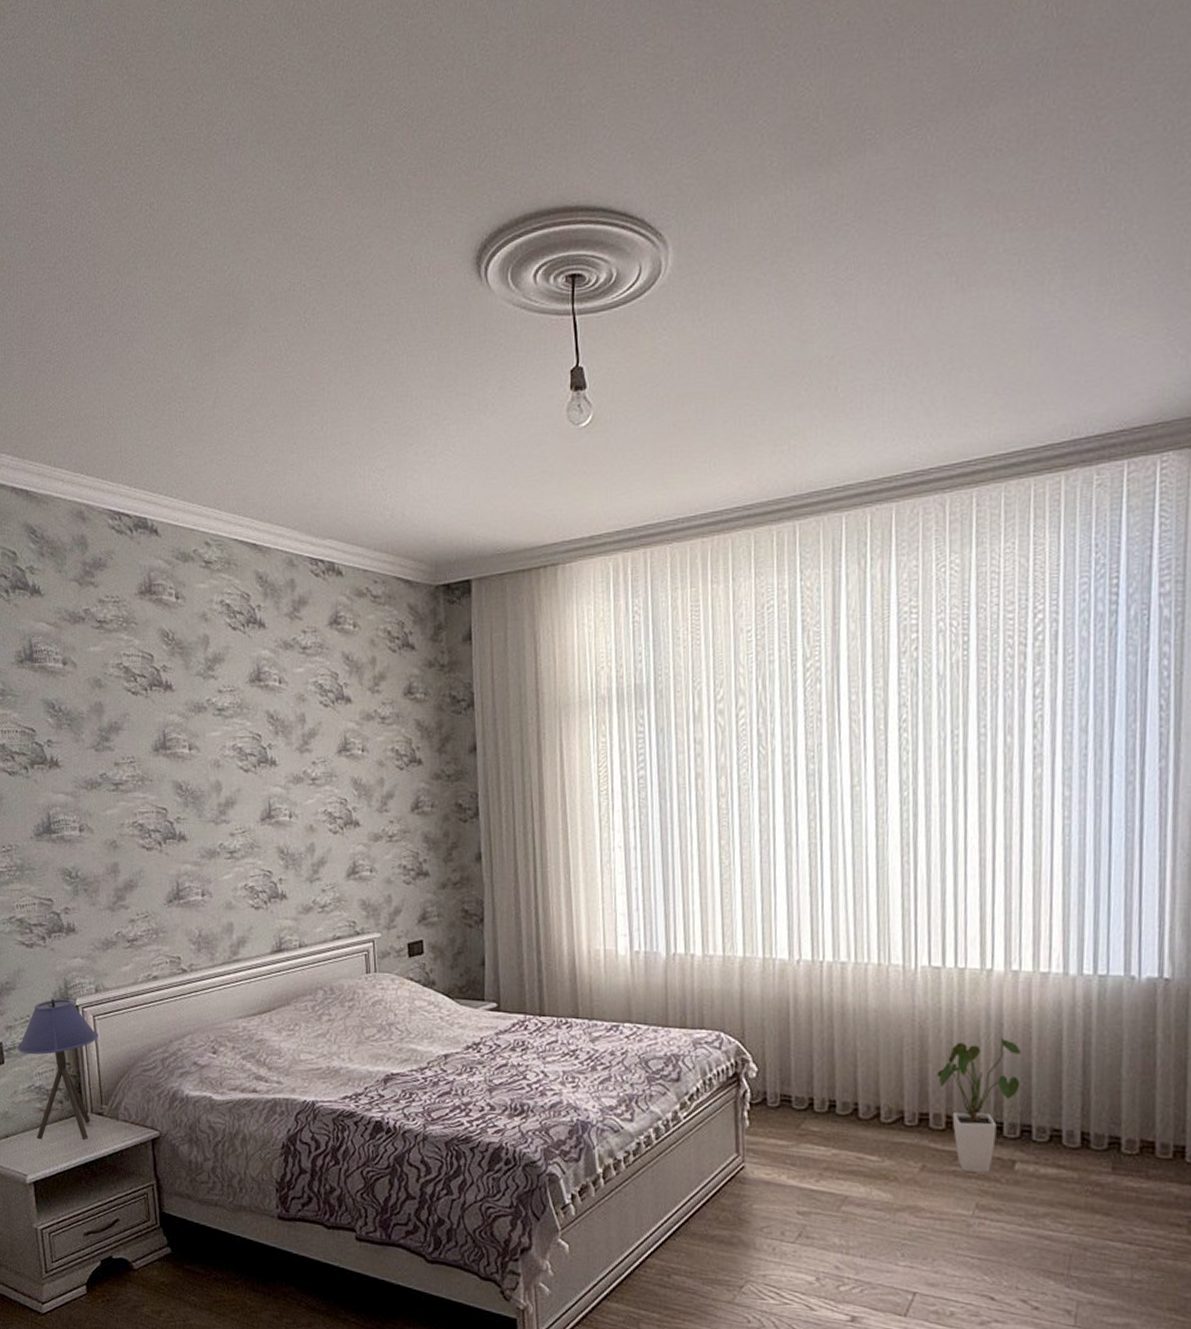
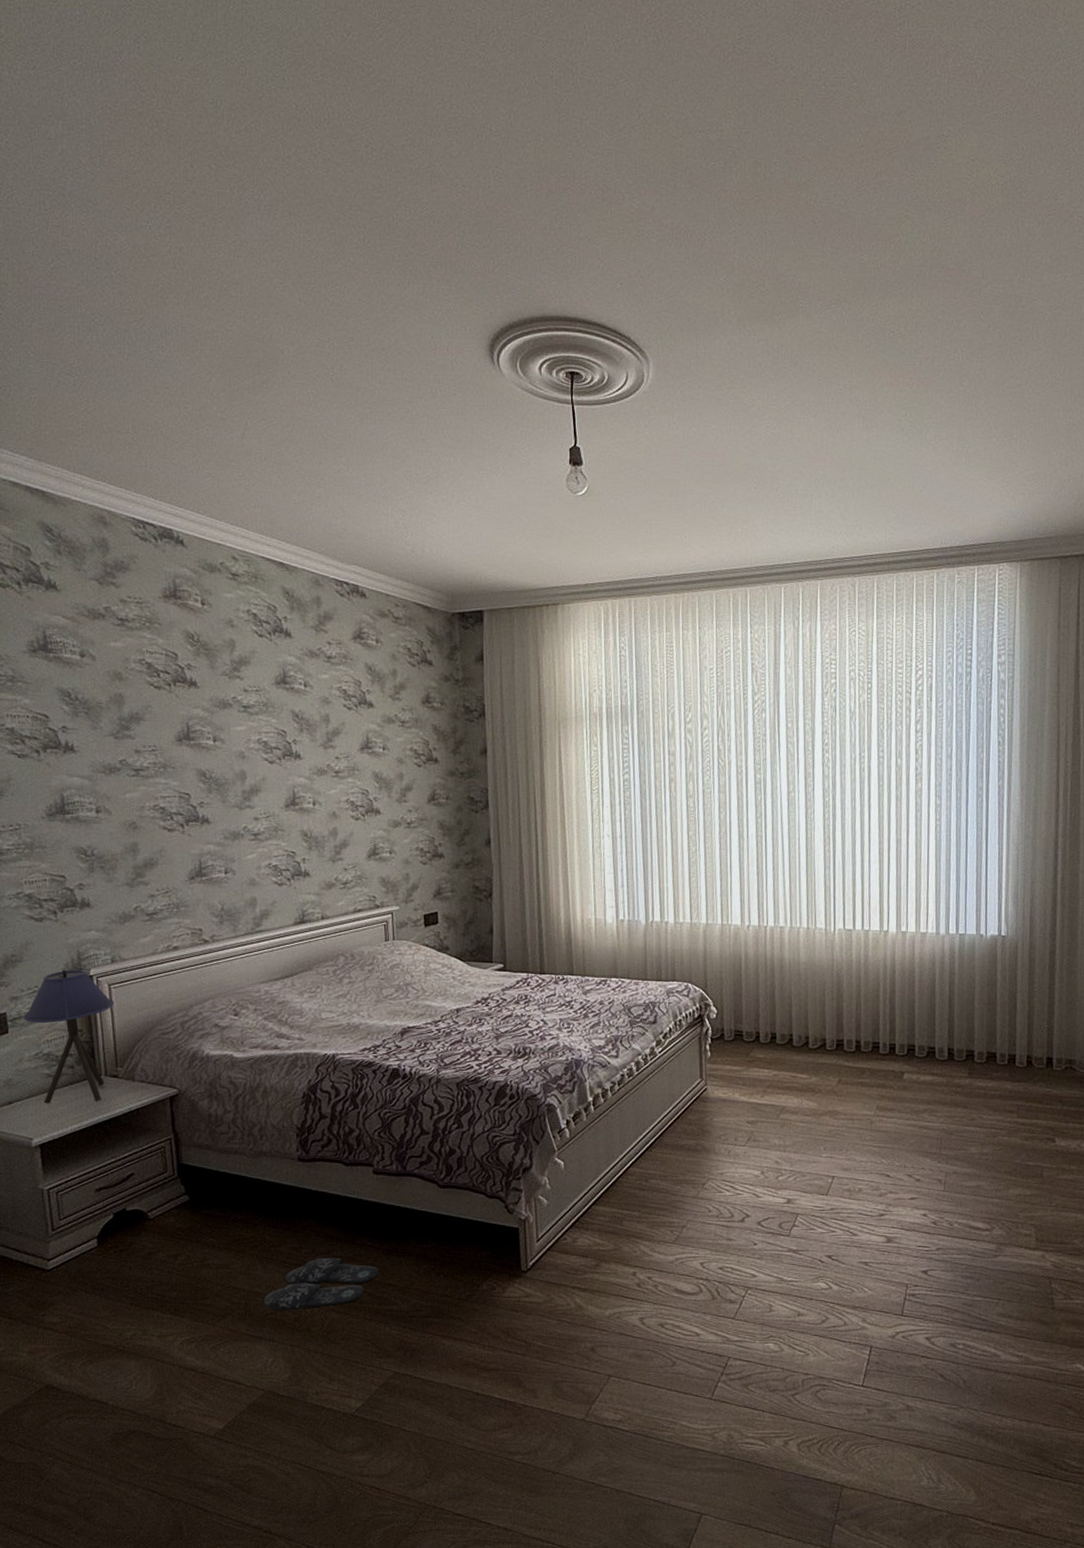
house plant: present [937,1037,1022,1173] -> none [849,981,908,1083]

